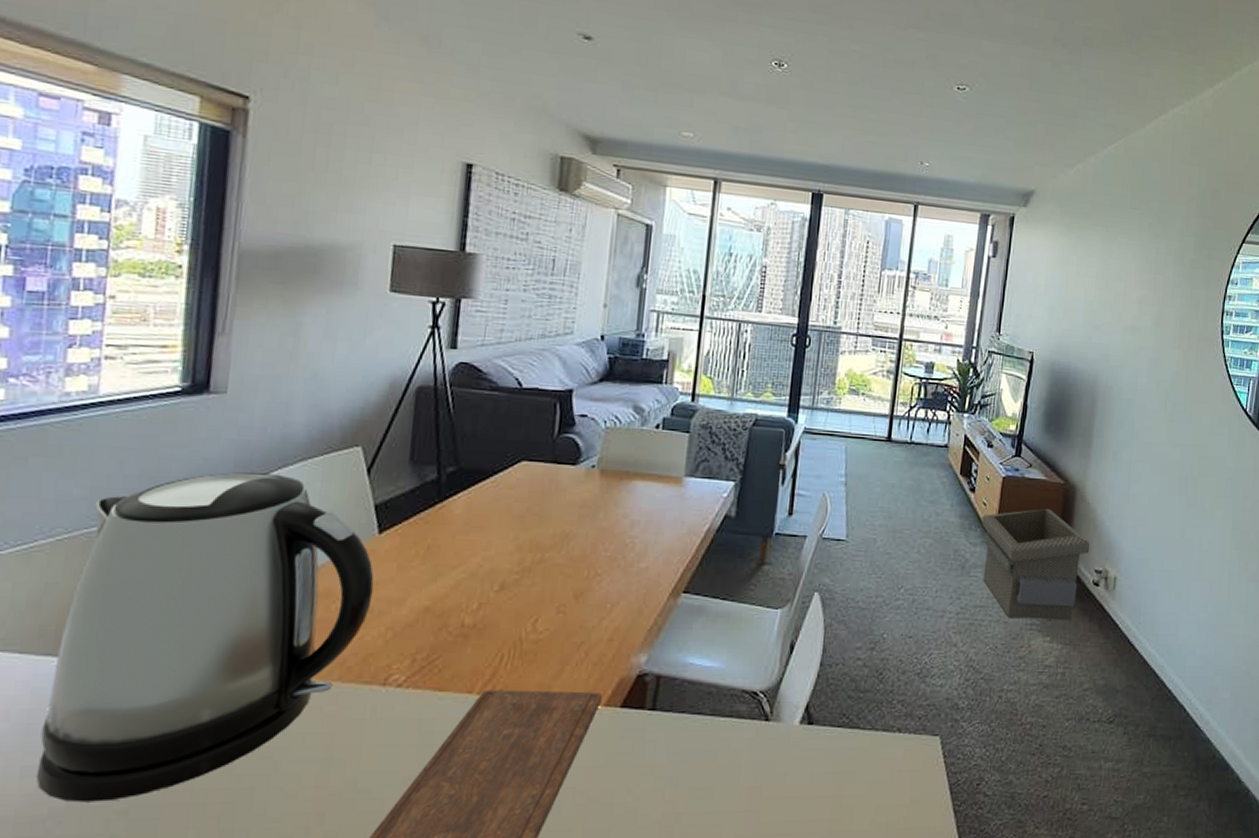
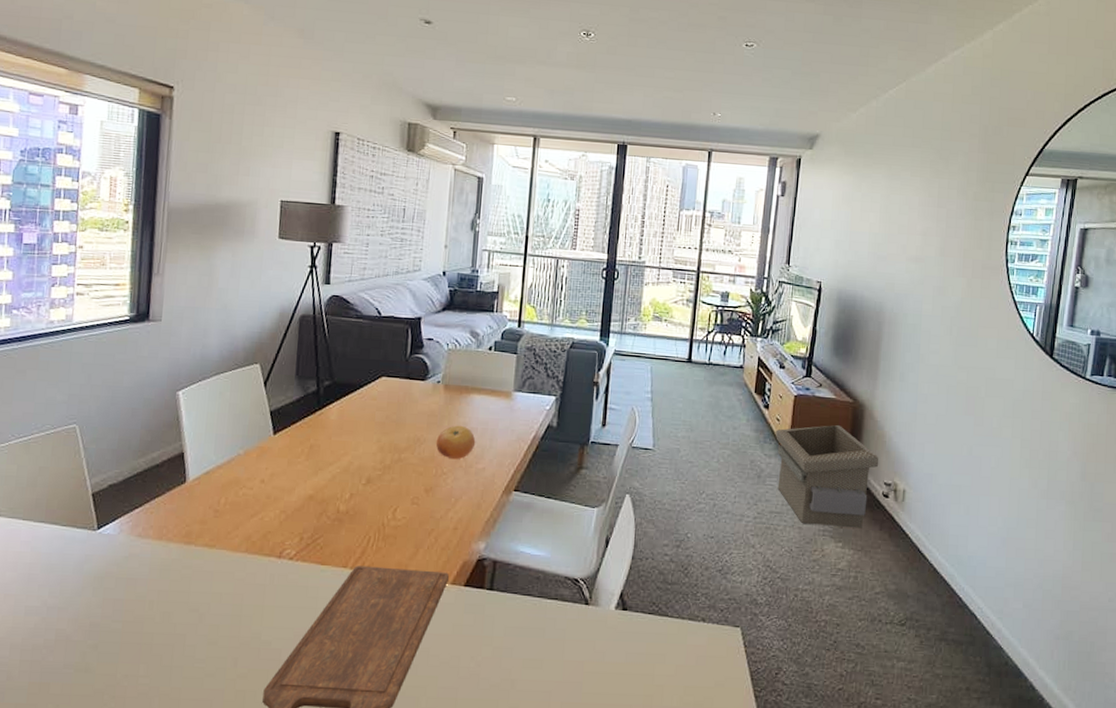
kettle: present [36,472,374,803] -> none [35,383,271,638]
fruit: none [588,517,638,558] -> present [436,425,476,460]

